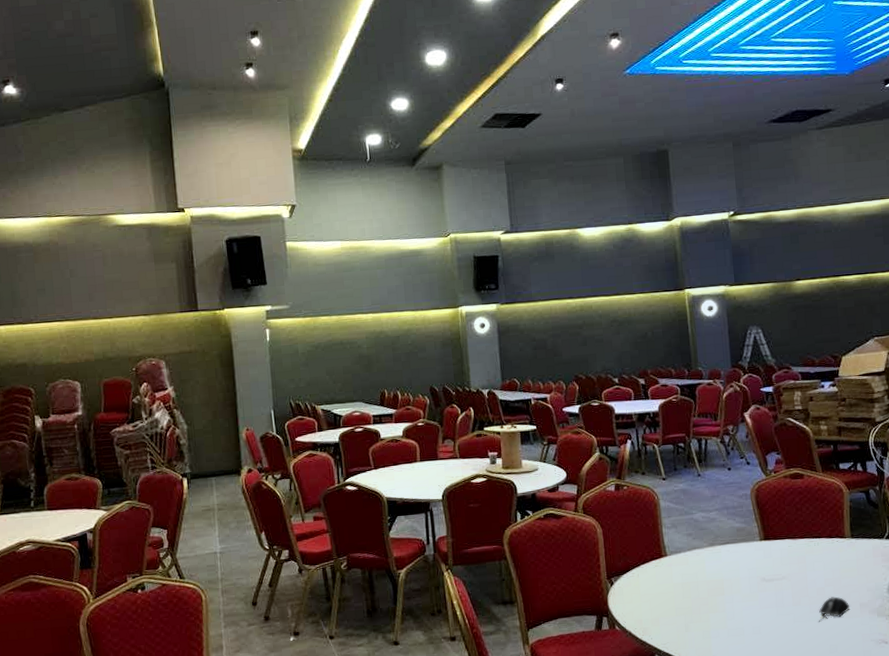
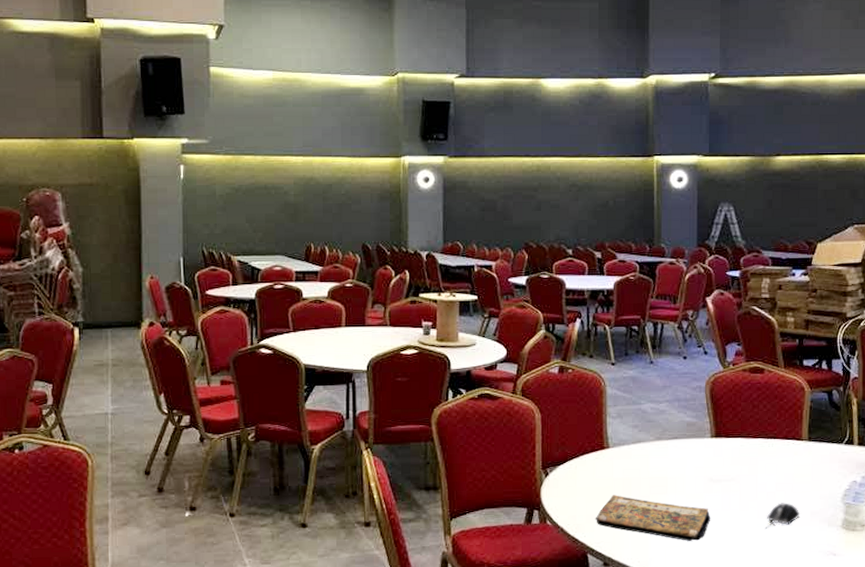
book: none [659,598,767,638] -> present [595,495,711,541]

